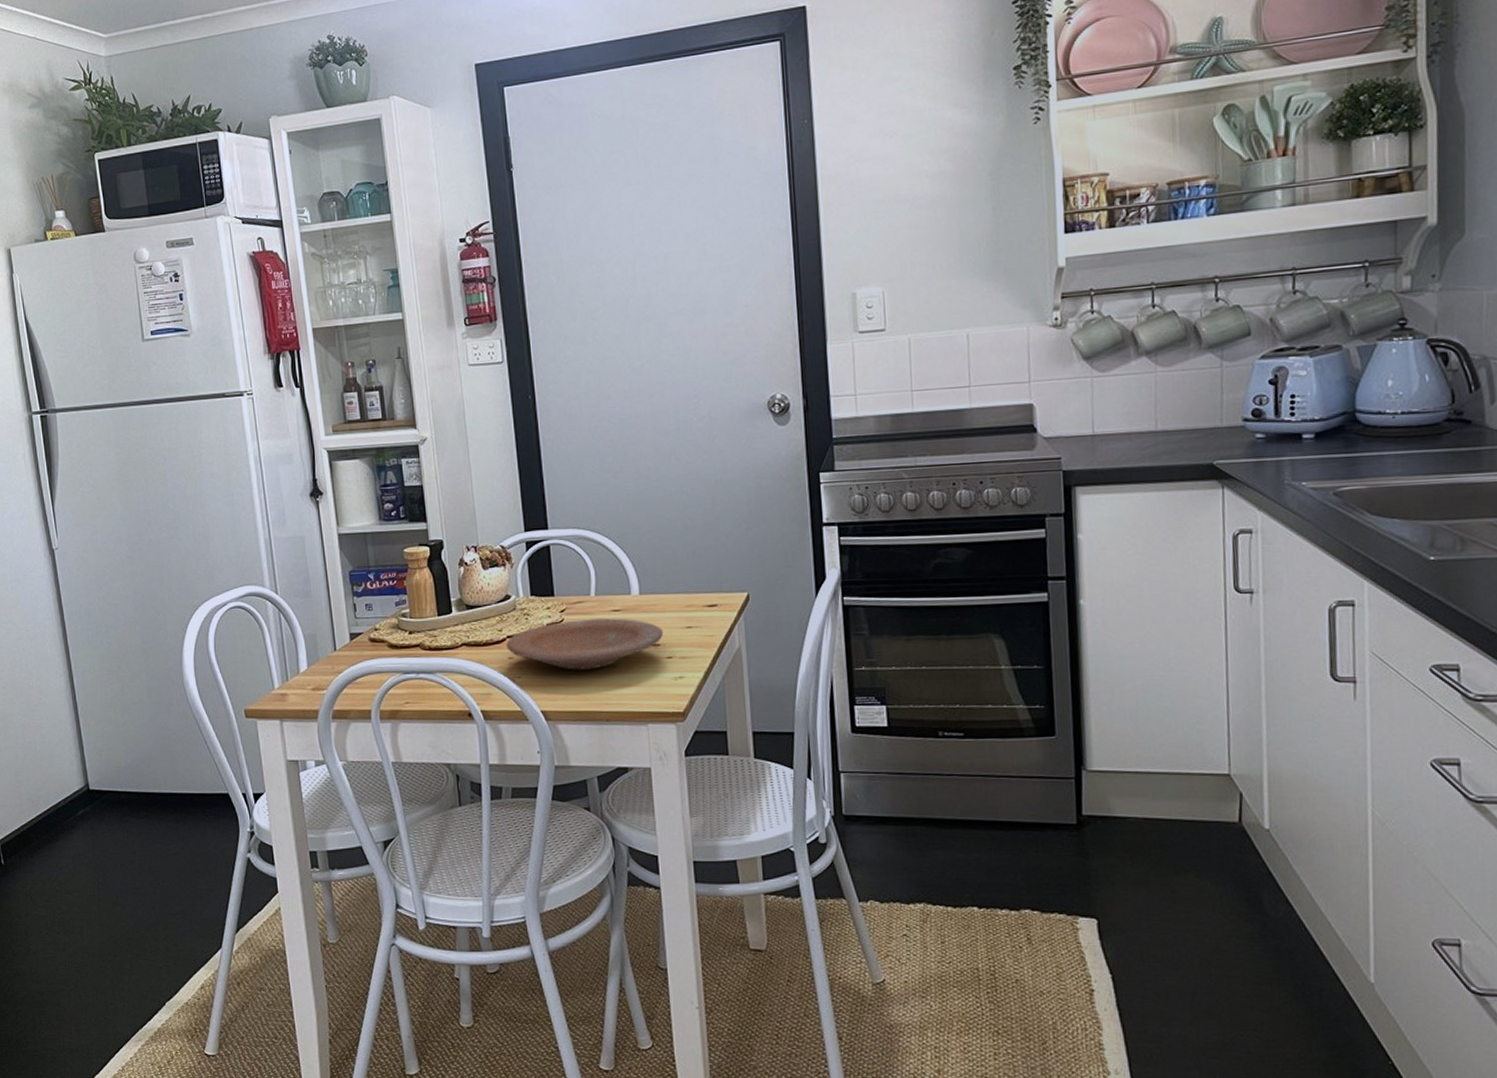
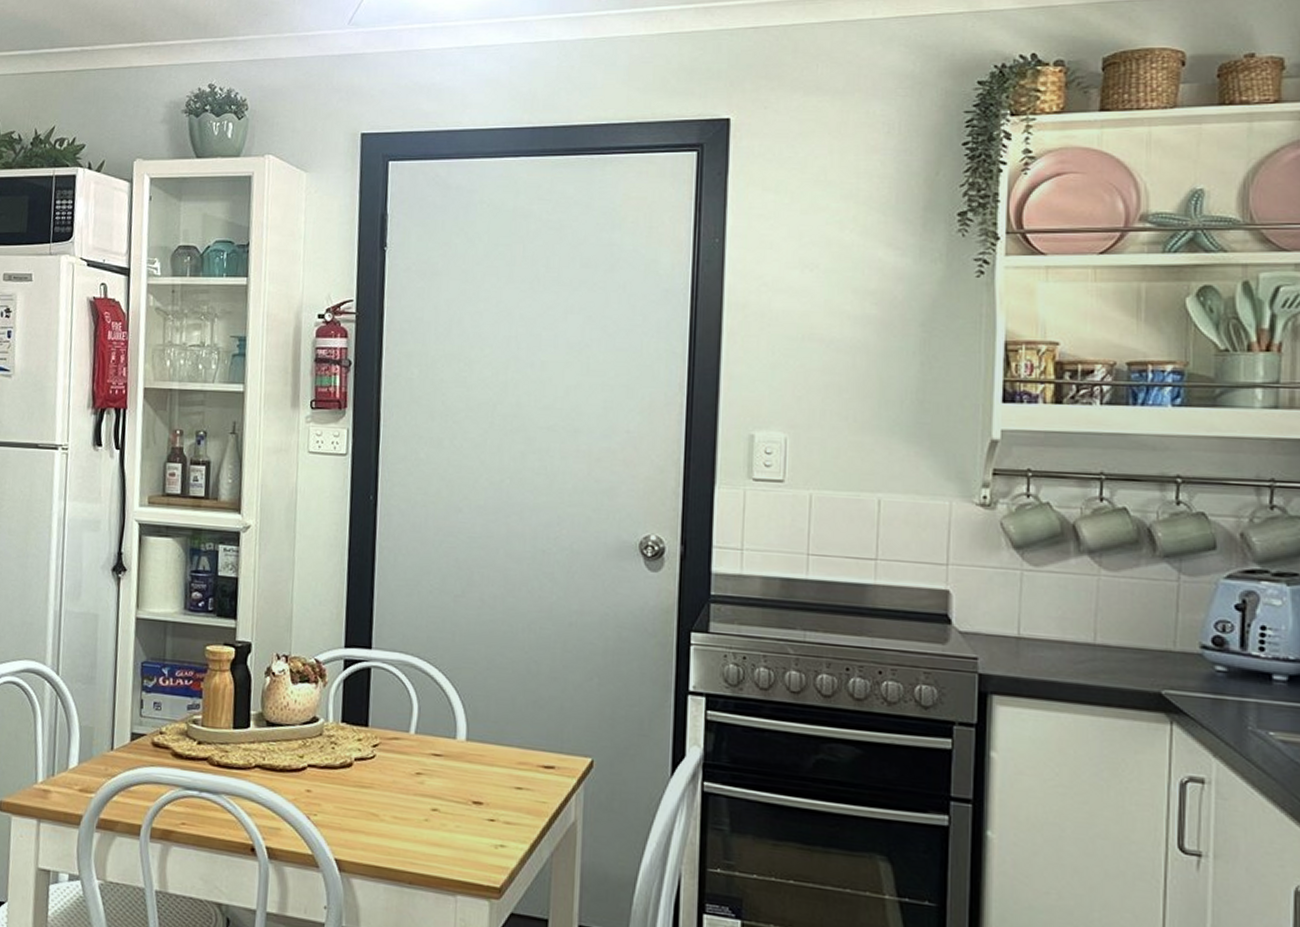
plate: present [506,618,664,670] -> none [305,758,489,820]

